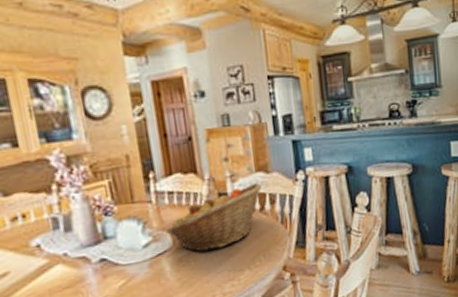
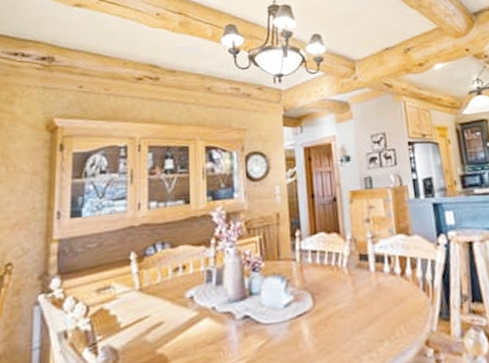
fruit basket: present [166,182,263,252] -> none [307,244,404,316]

